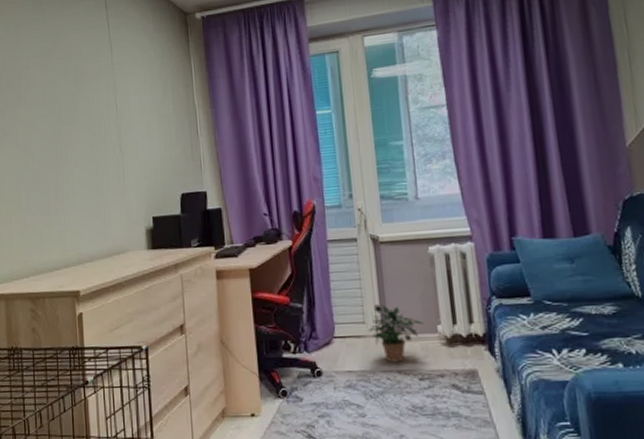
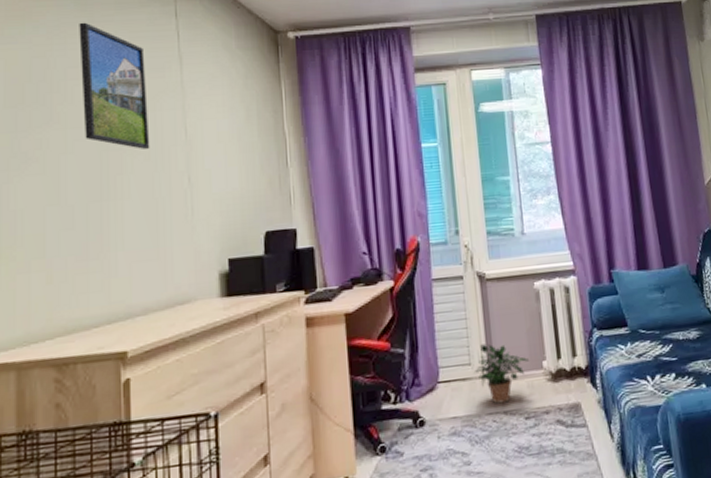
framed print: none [36,19,91,124] -> present [79,22,150,149]

